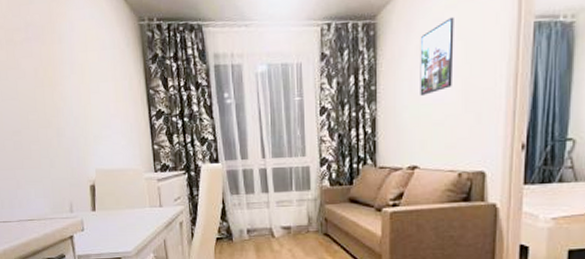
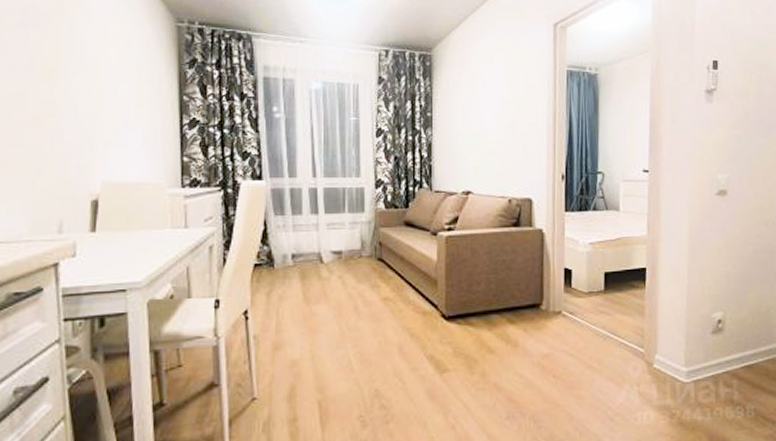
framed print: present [420,16,454,97] -> none [472,58,502,126]

